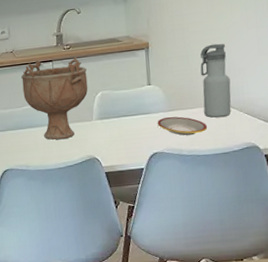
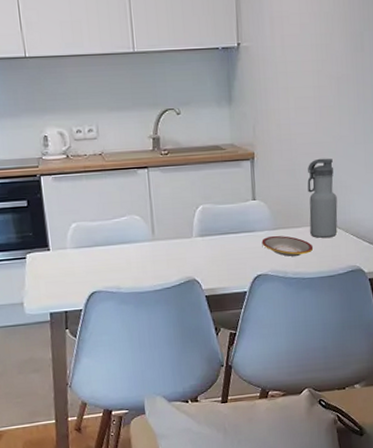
decorative bowl: present [21,56,88,140] -> none [112,164,188,259]

